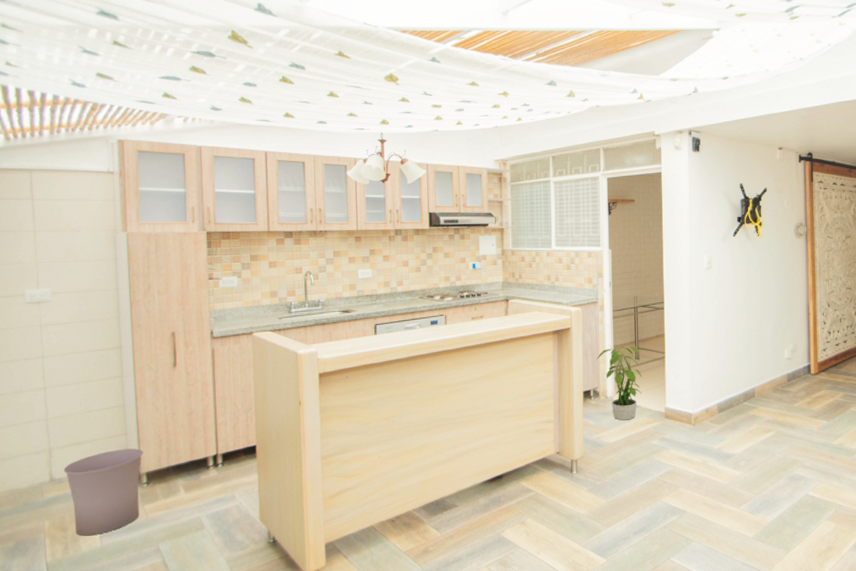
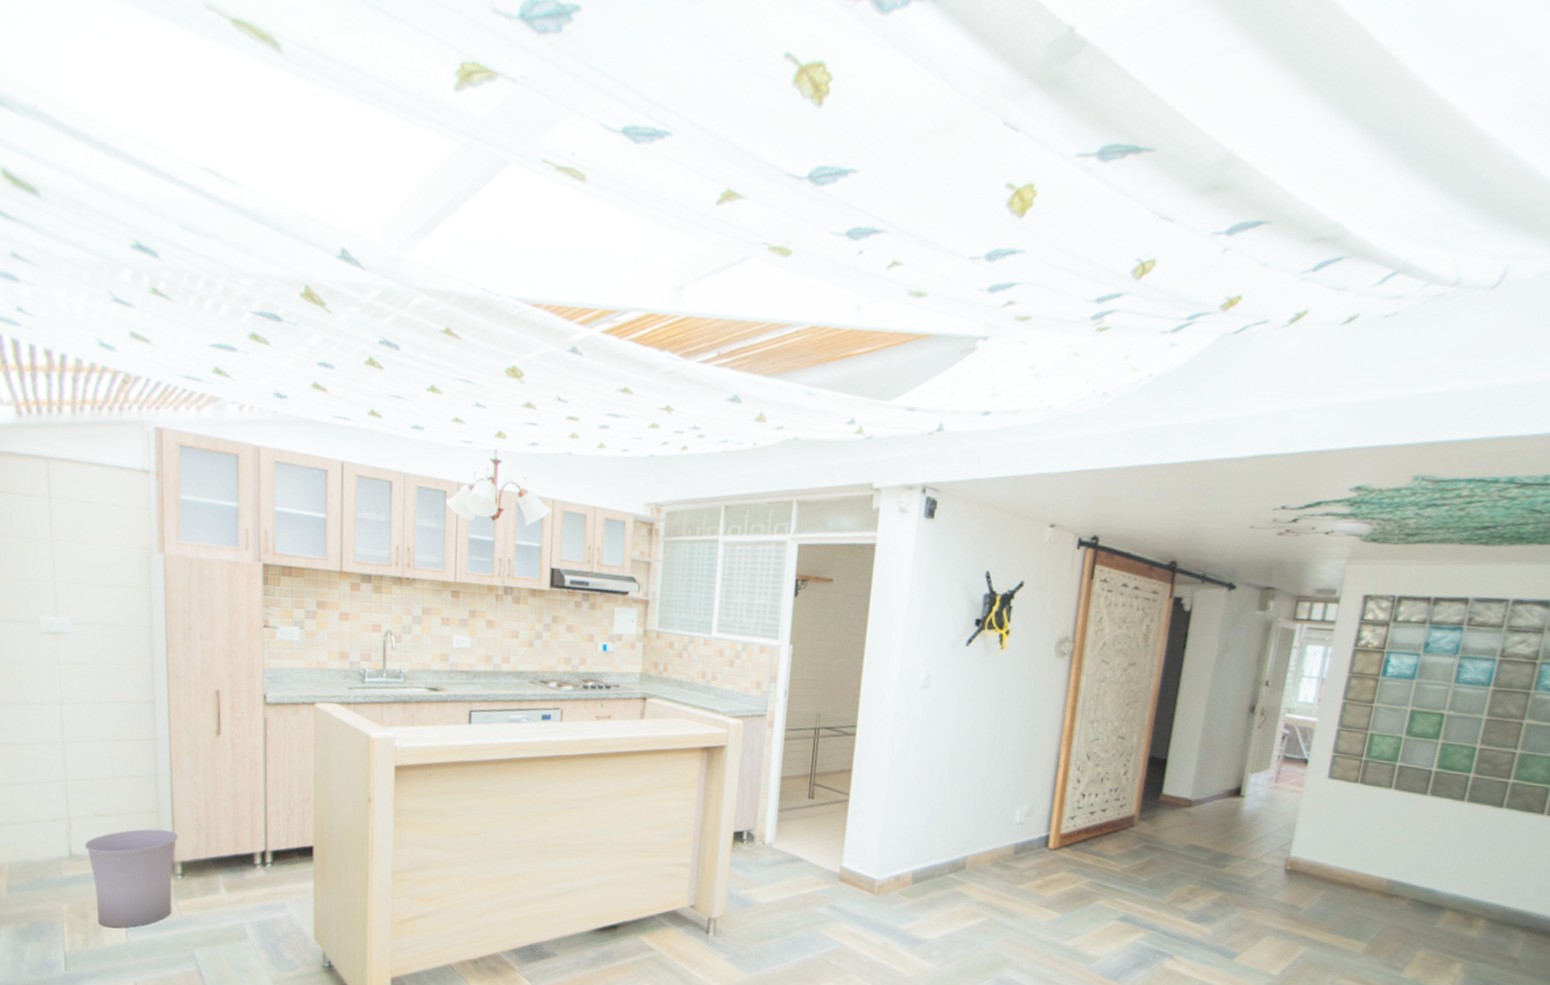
potted plant: present [595,343,643,420] -> none [754,774,815,877]

